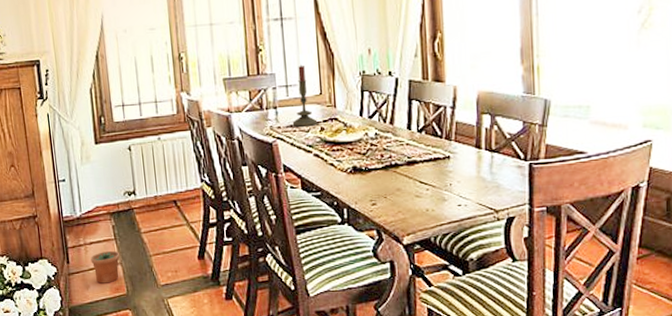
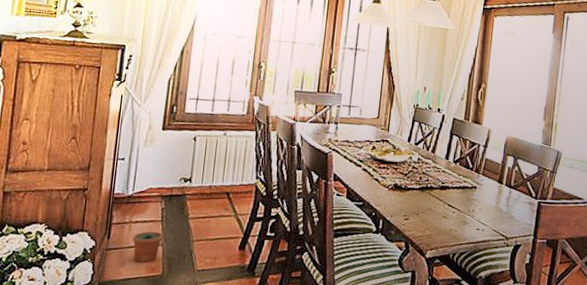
candle: present [292,65,318,127] -> none [348,90,371,144]

